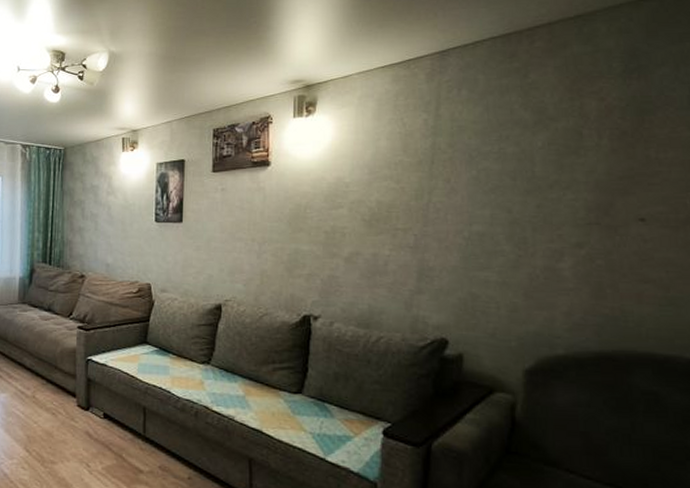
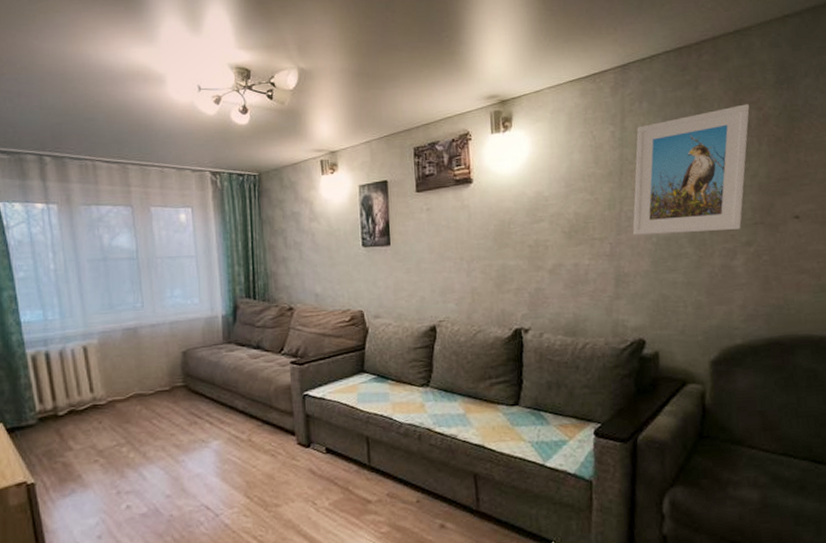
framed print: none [442,94,589,229] -> present [633,104,750,235]

